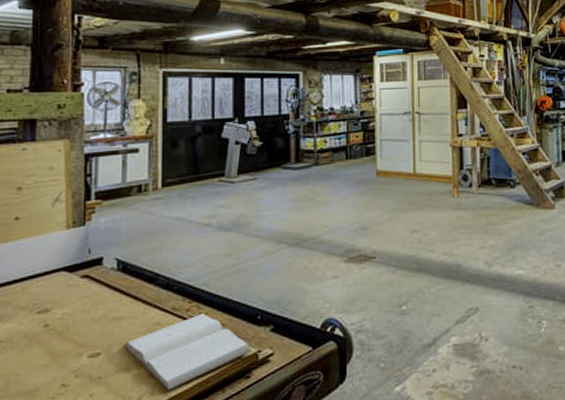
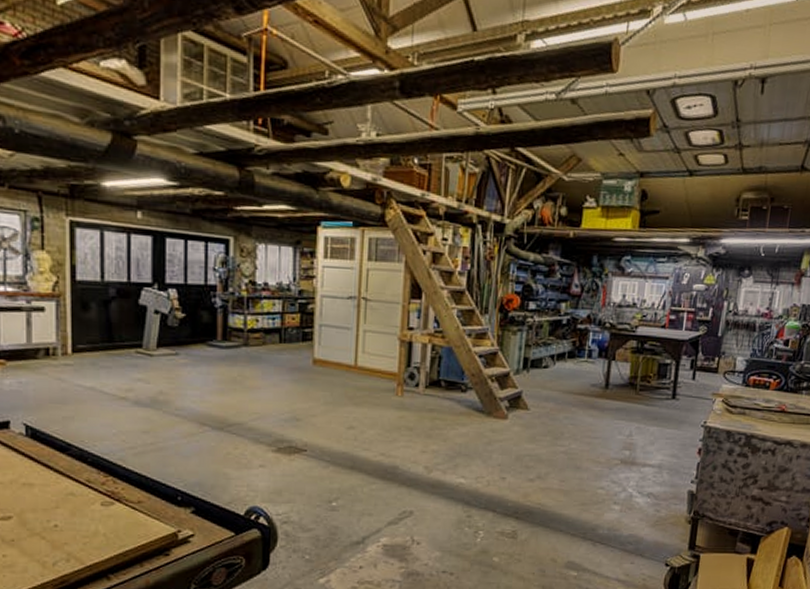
book: present [125,313,252,391] -> none [37,488,171,560]

